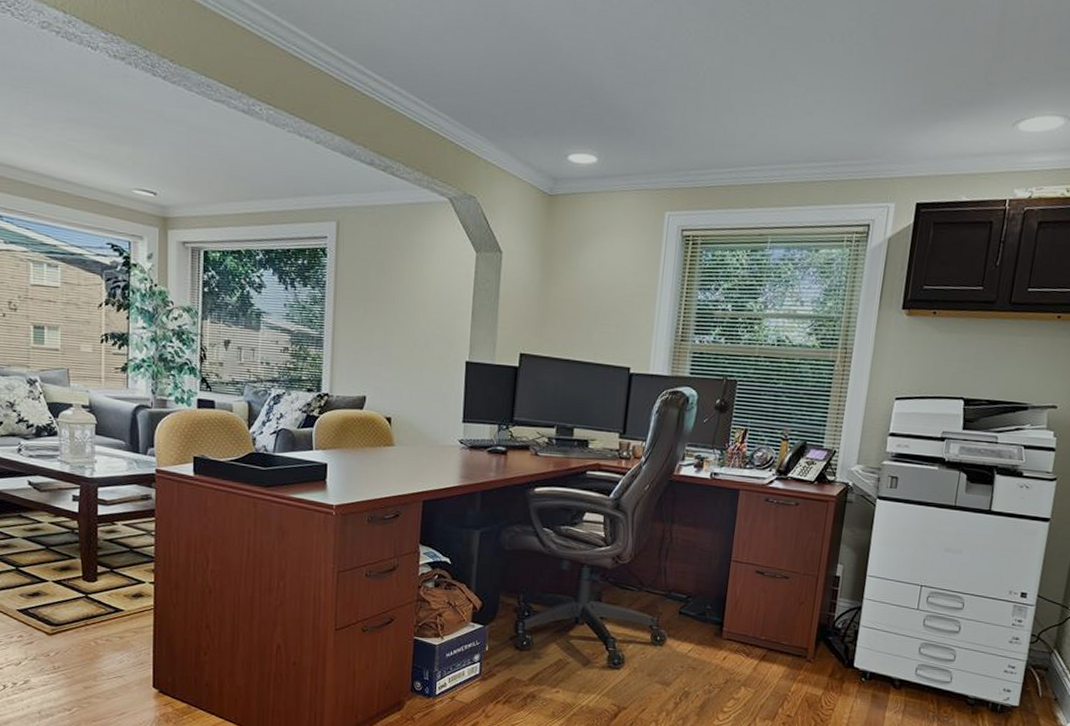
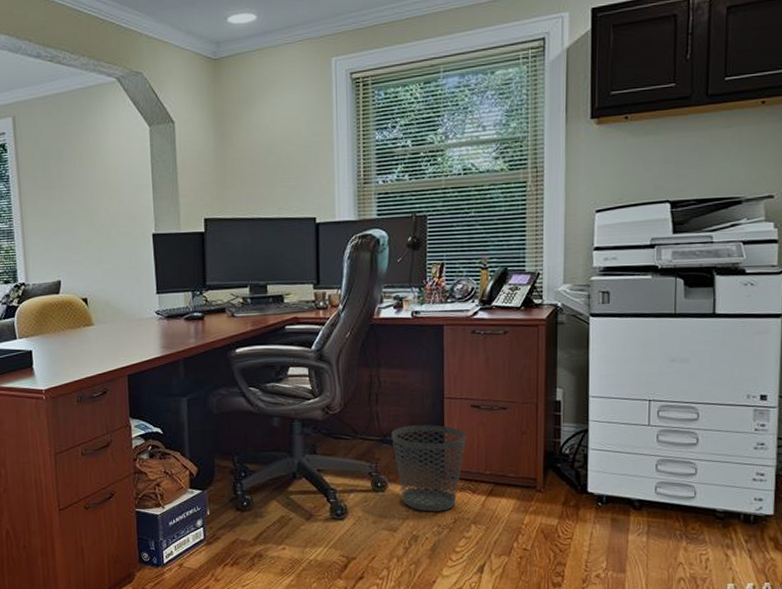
wastebasket: none [676,583,748,671] -> present [391,425,467,512]

